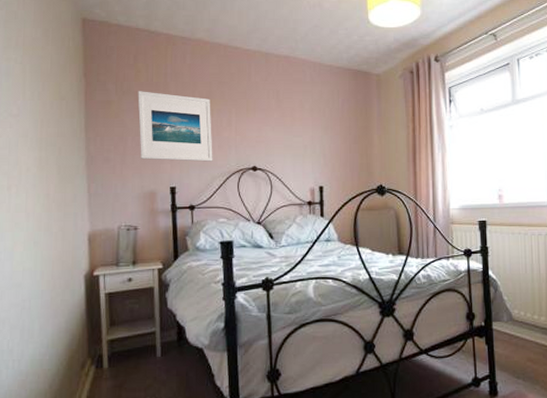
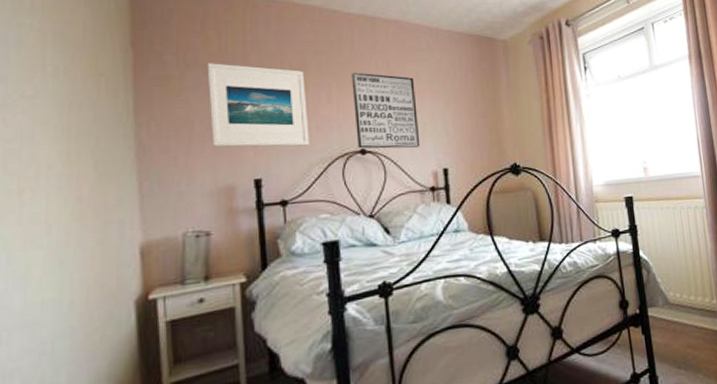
wall art: none [247,101,301,168] -> present [351,72,421,149]

